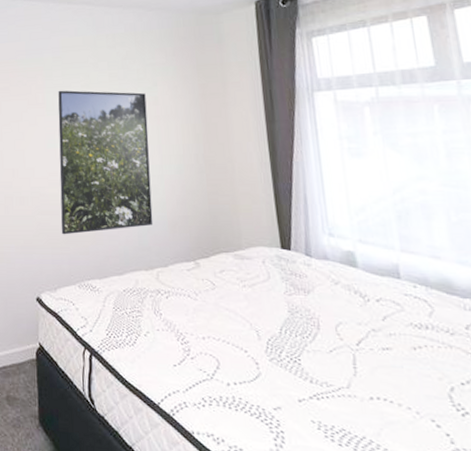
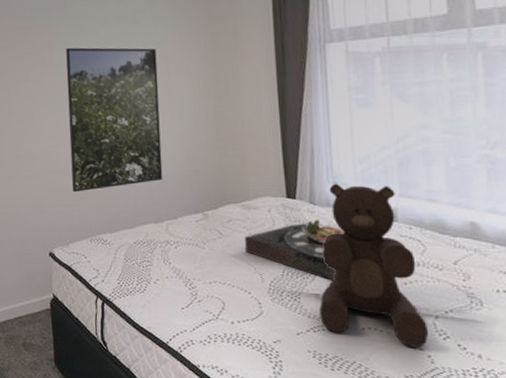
serving tray: none [238,272,345,342] -> present [244,219,345,281]
teddy bear: none [322,235,446,425] -> present [319,183,429,349]

